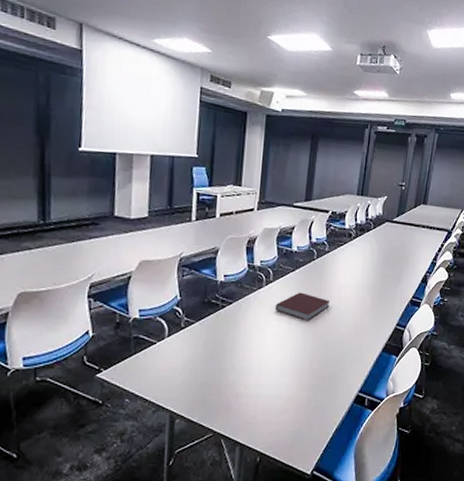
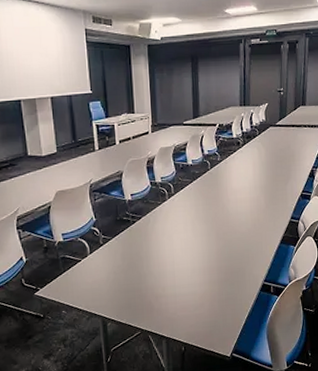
notebook: present [274,292,331,321] -> none [179,200,229,225]

